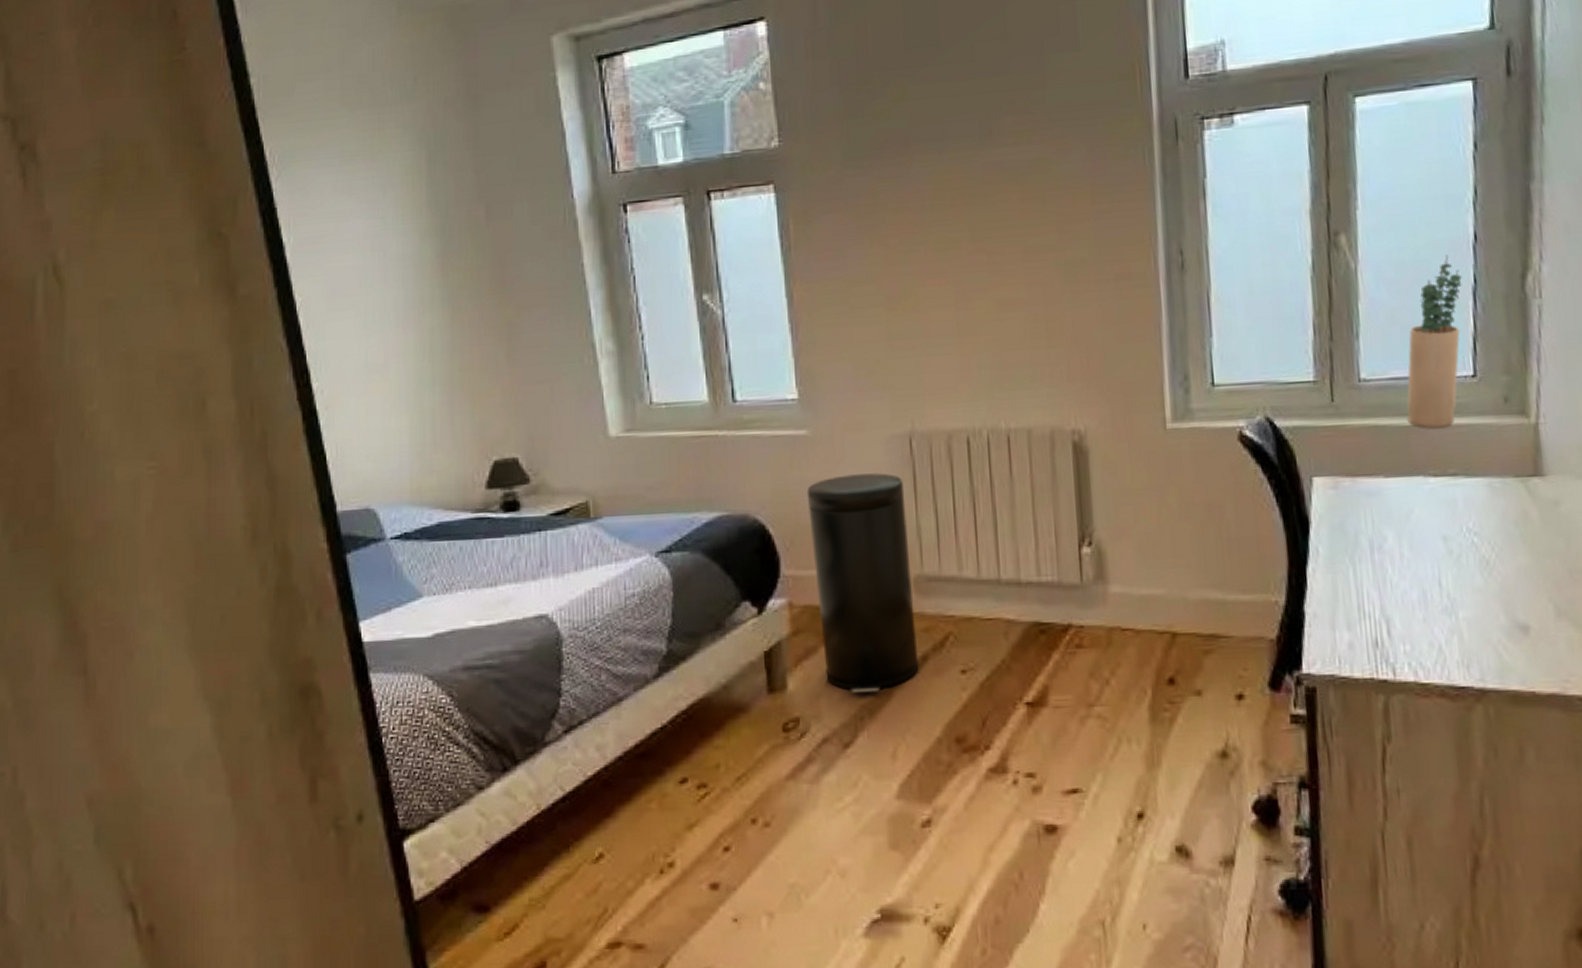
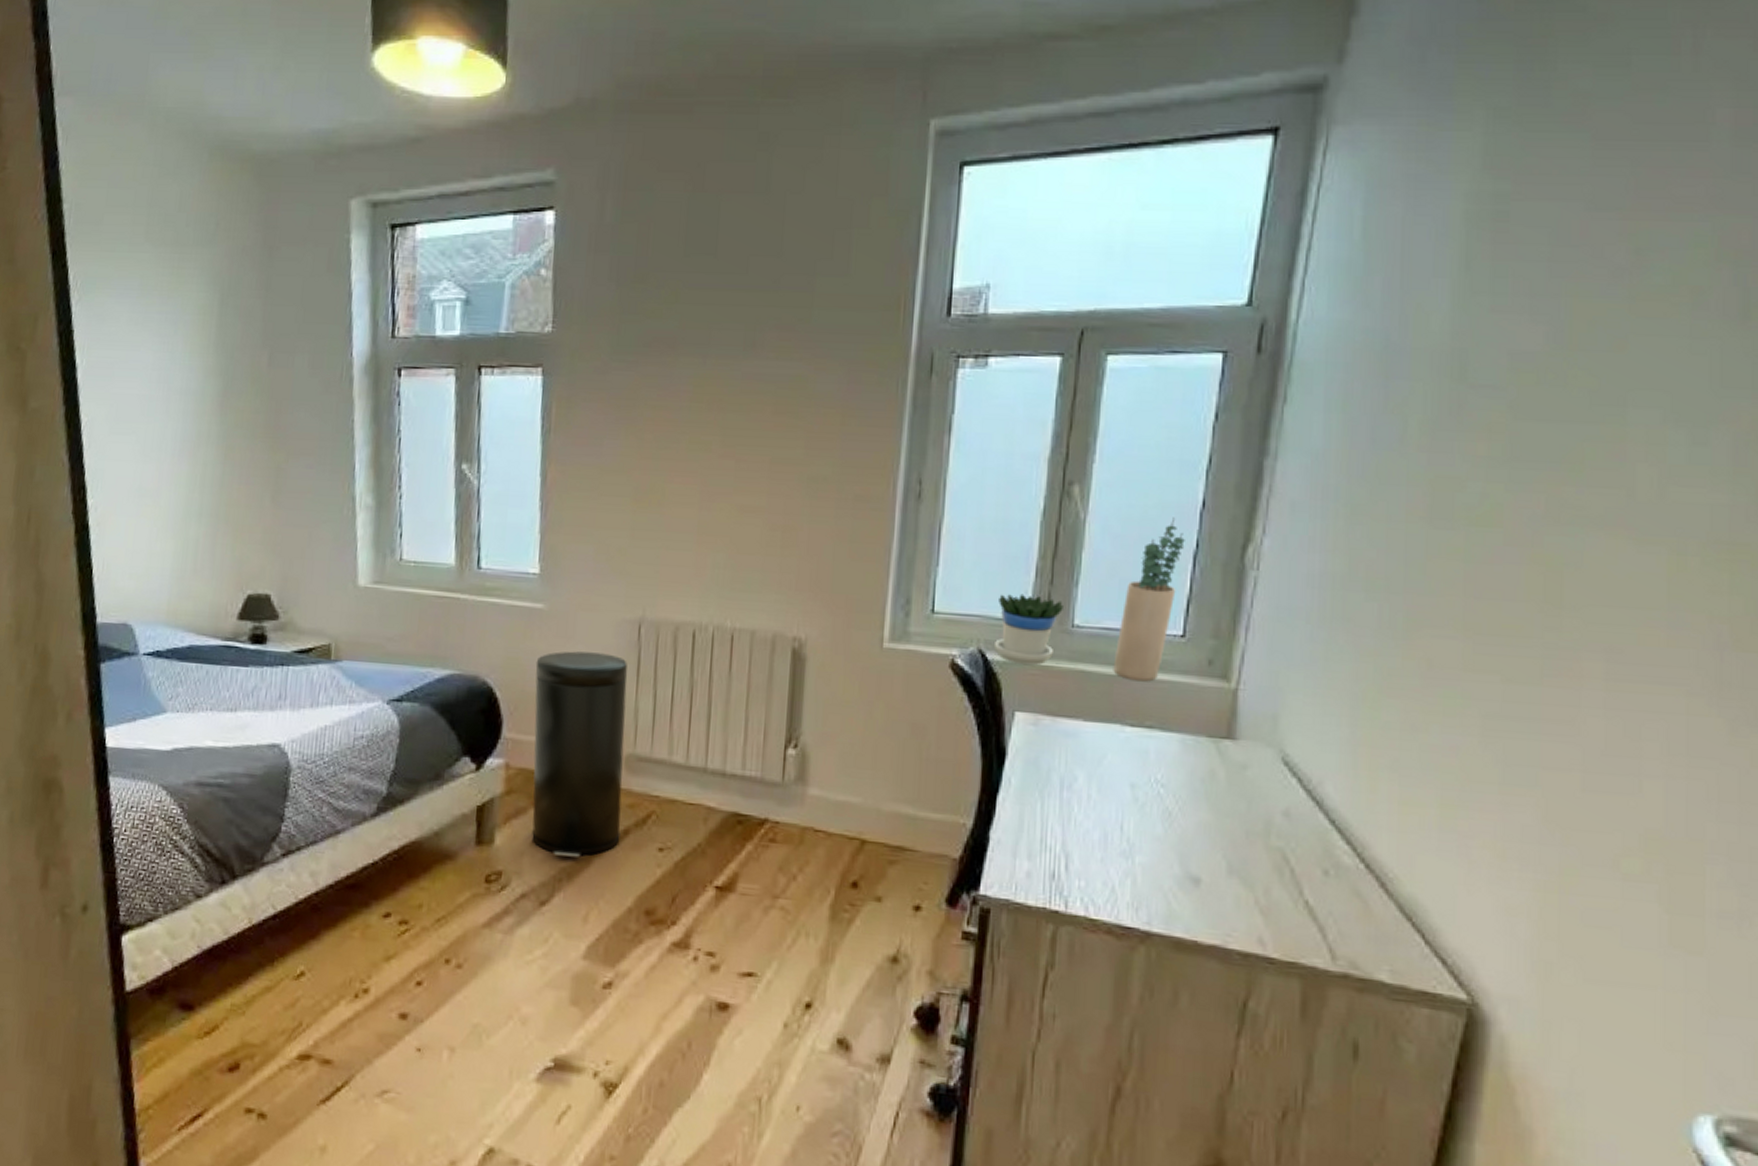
flowerpot: none [1279,354,1347,428] -> present [994,593,1063,666]

